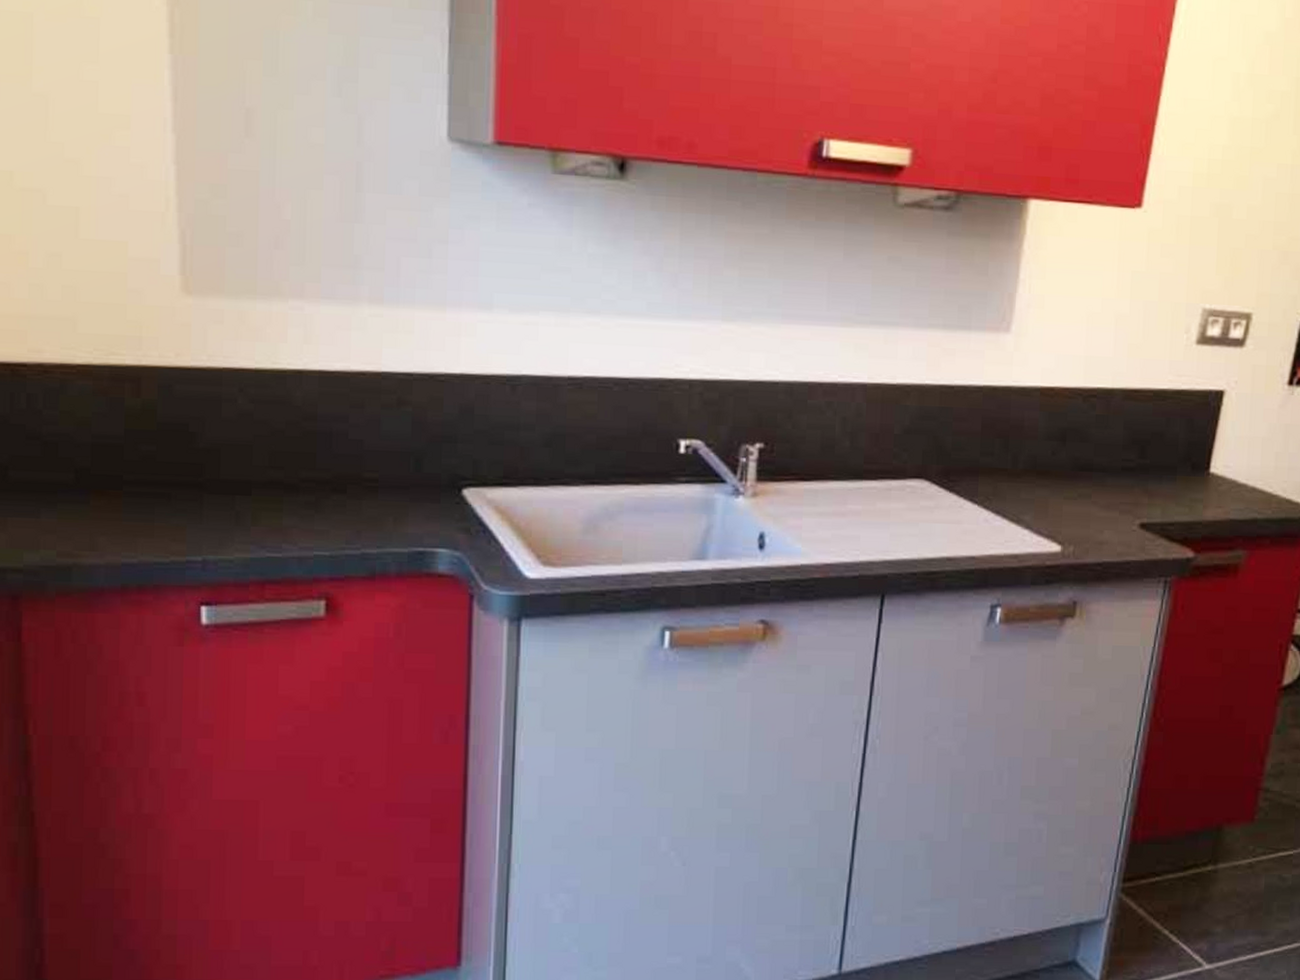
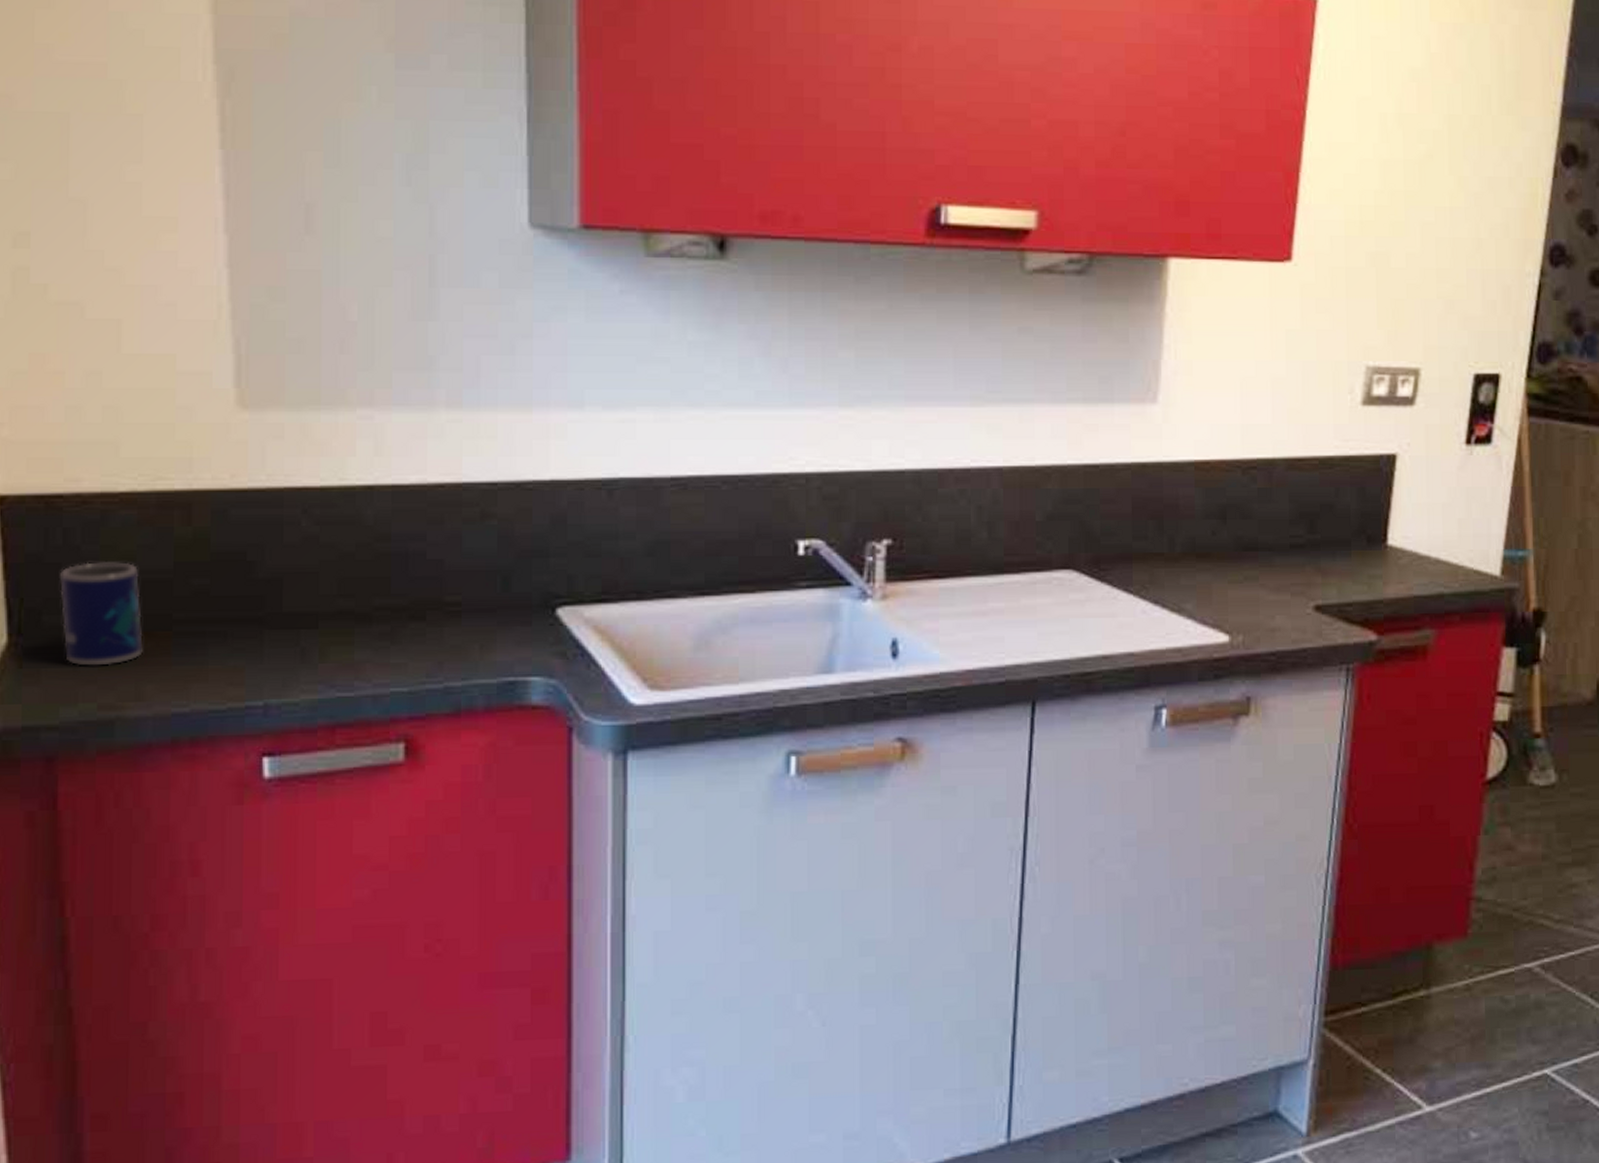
mug: none [24,425,97,518] -> present [60,562,143,666]

